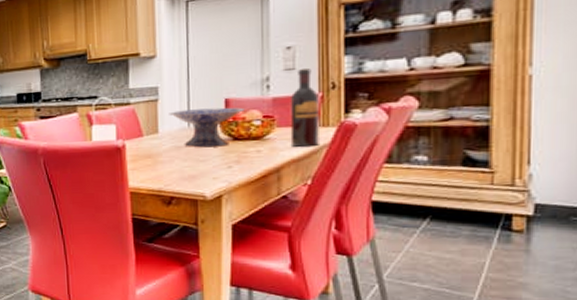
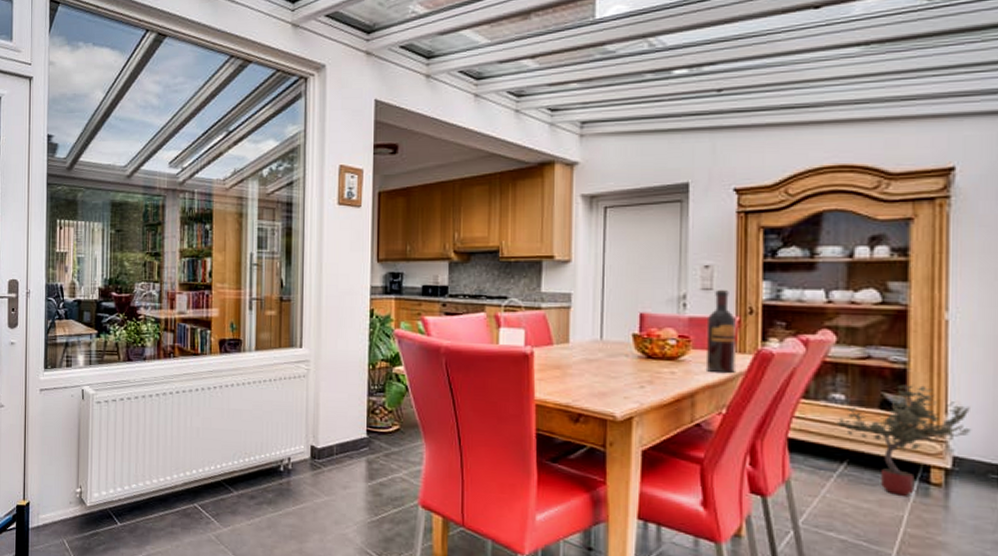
decorative bowl: present [169,107,245,148] -> none [581,321,660,364]
potted tree: none [419,140,554,244] -> present [836,384,971,496]

